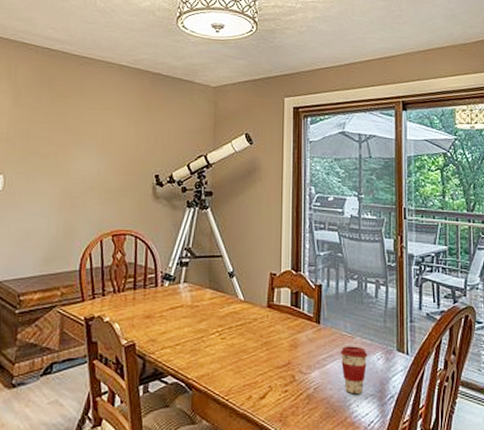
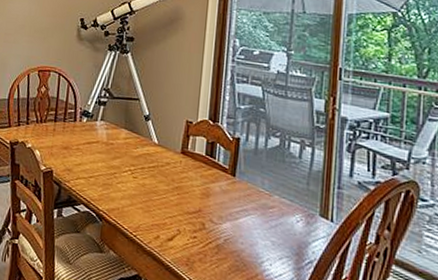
coffee cup: present [340,346,368,395] -> none [255,202,286,254]

